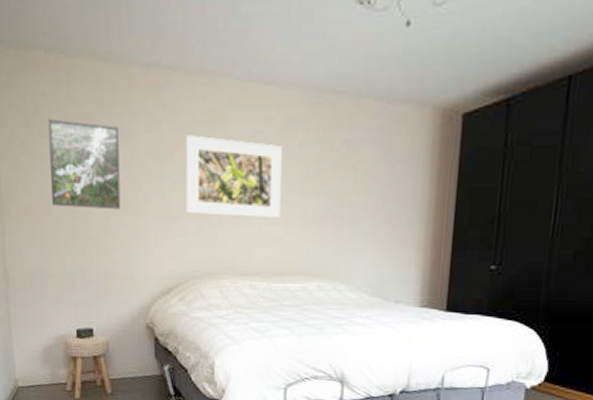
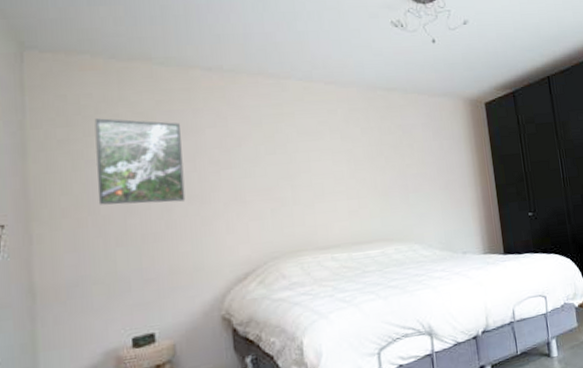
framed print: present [185,135,282,218] -> none [253,127,353,198]

